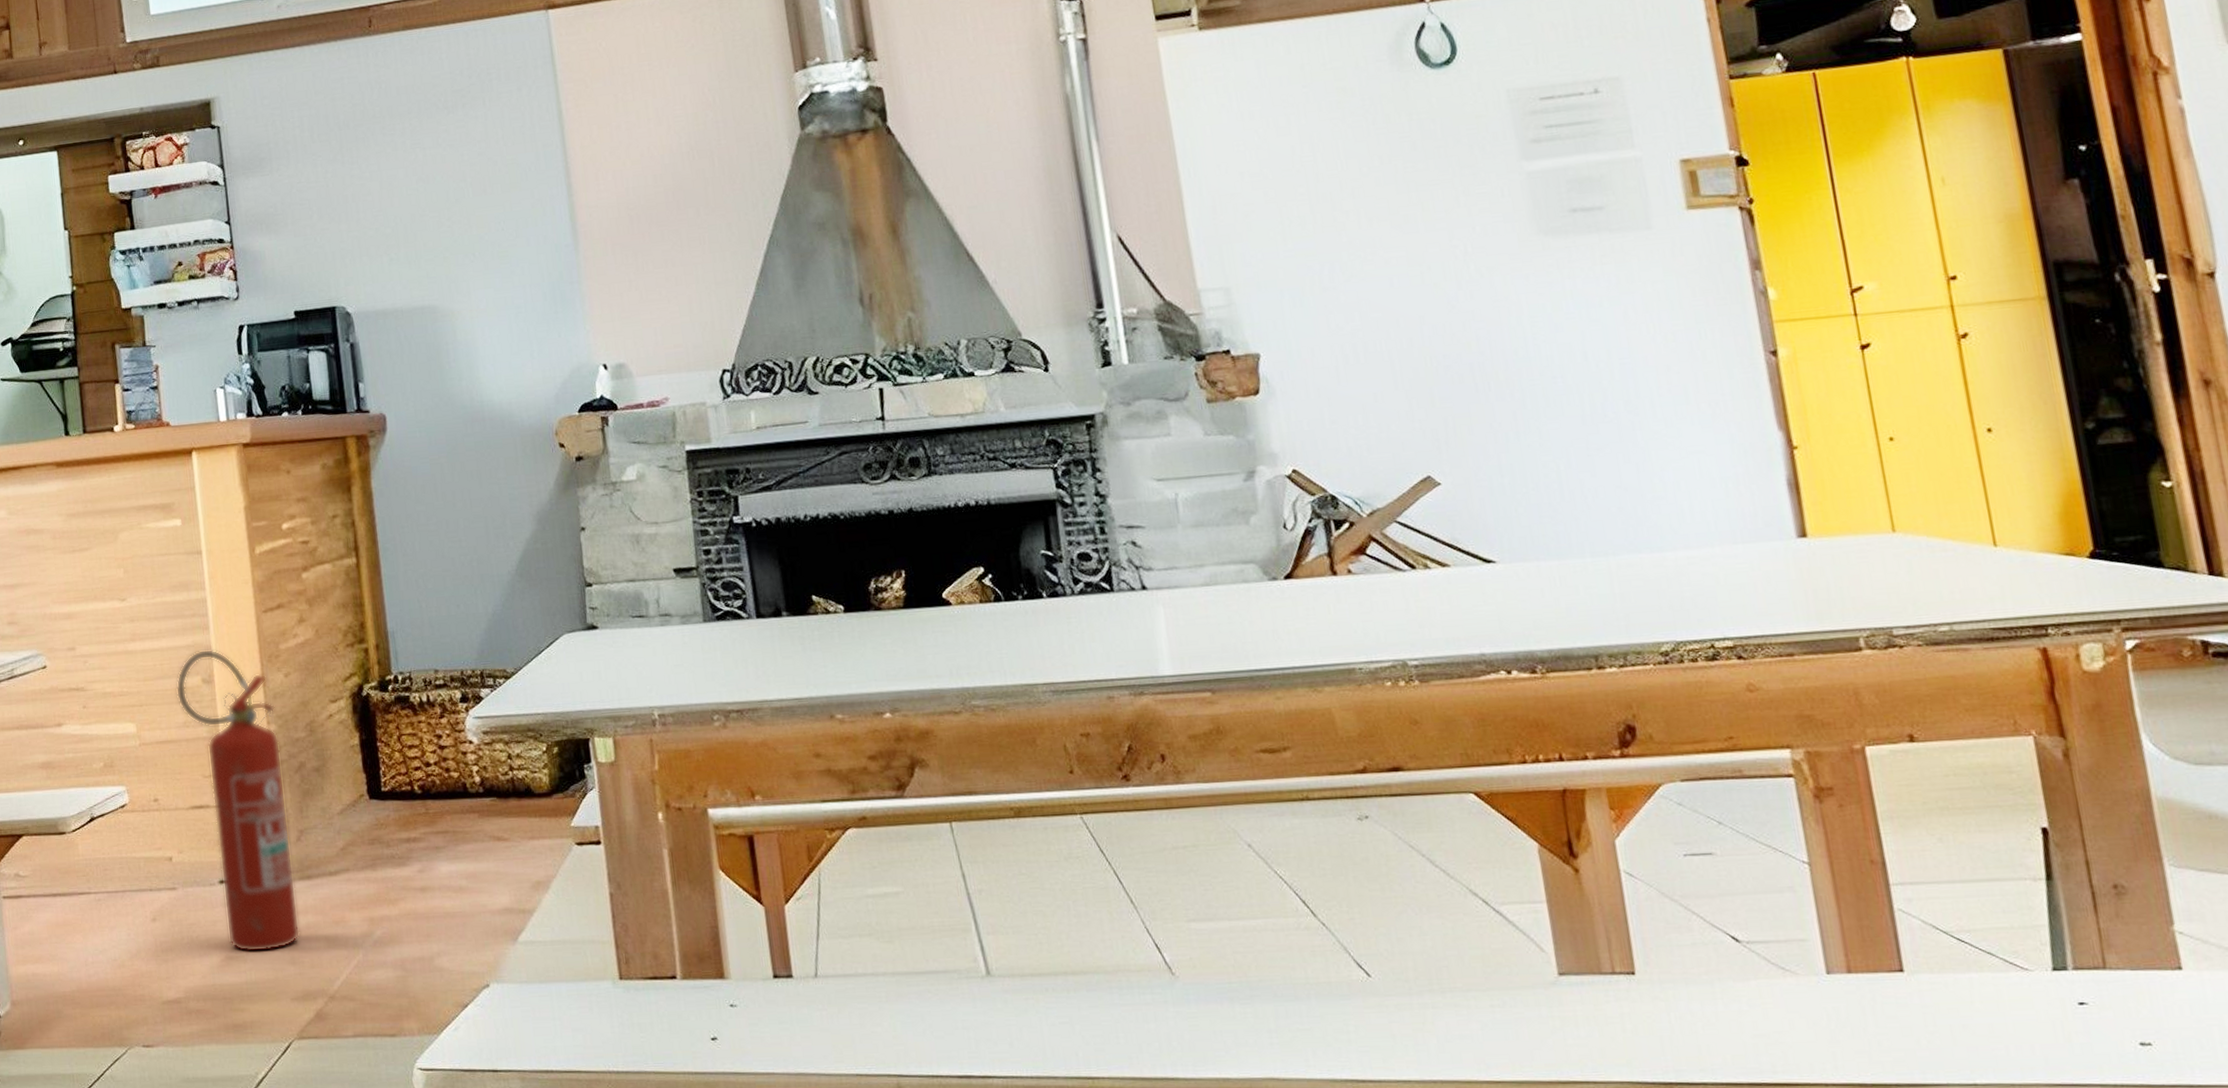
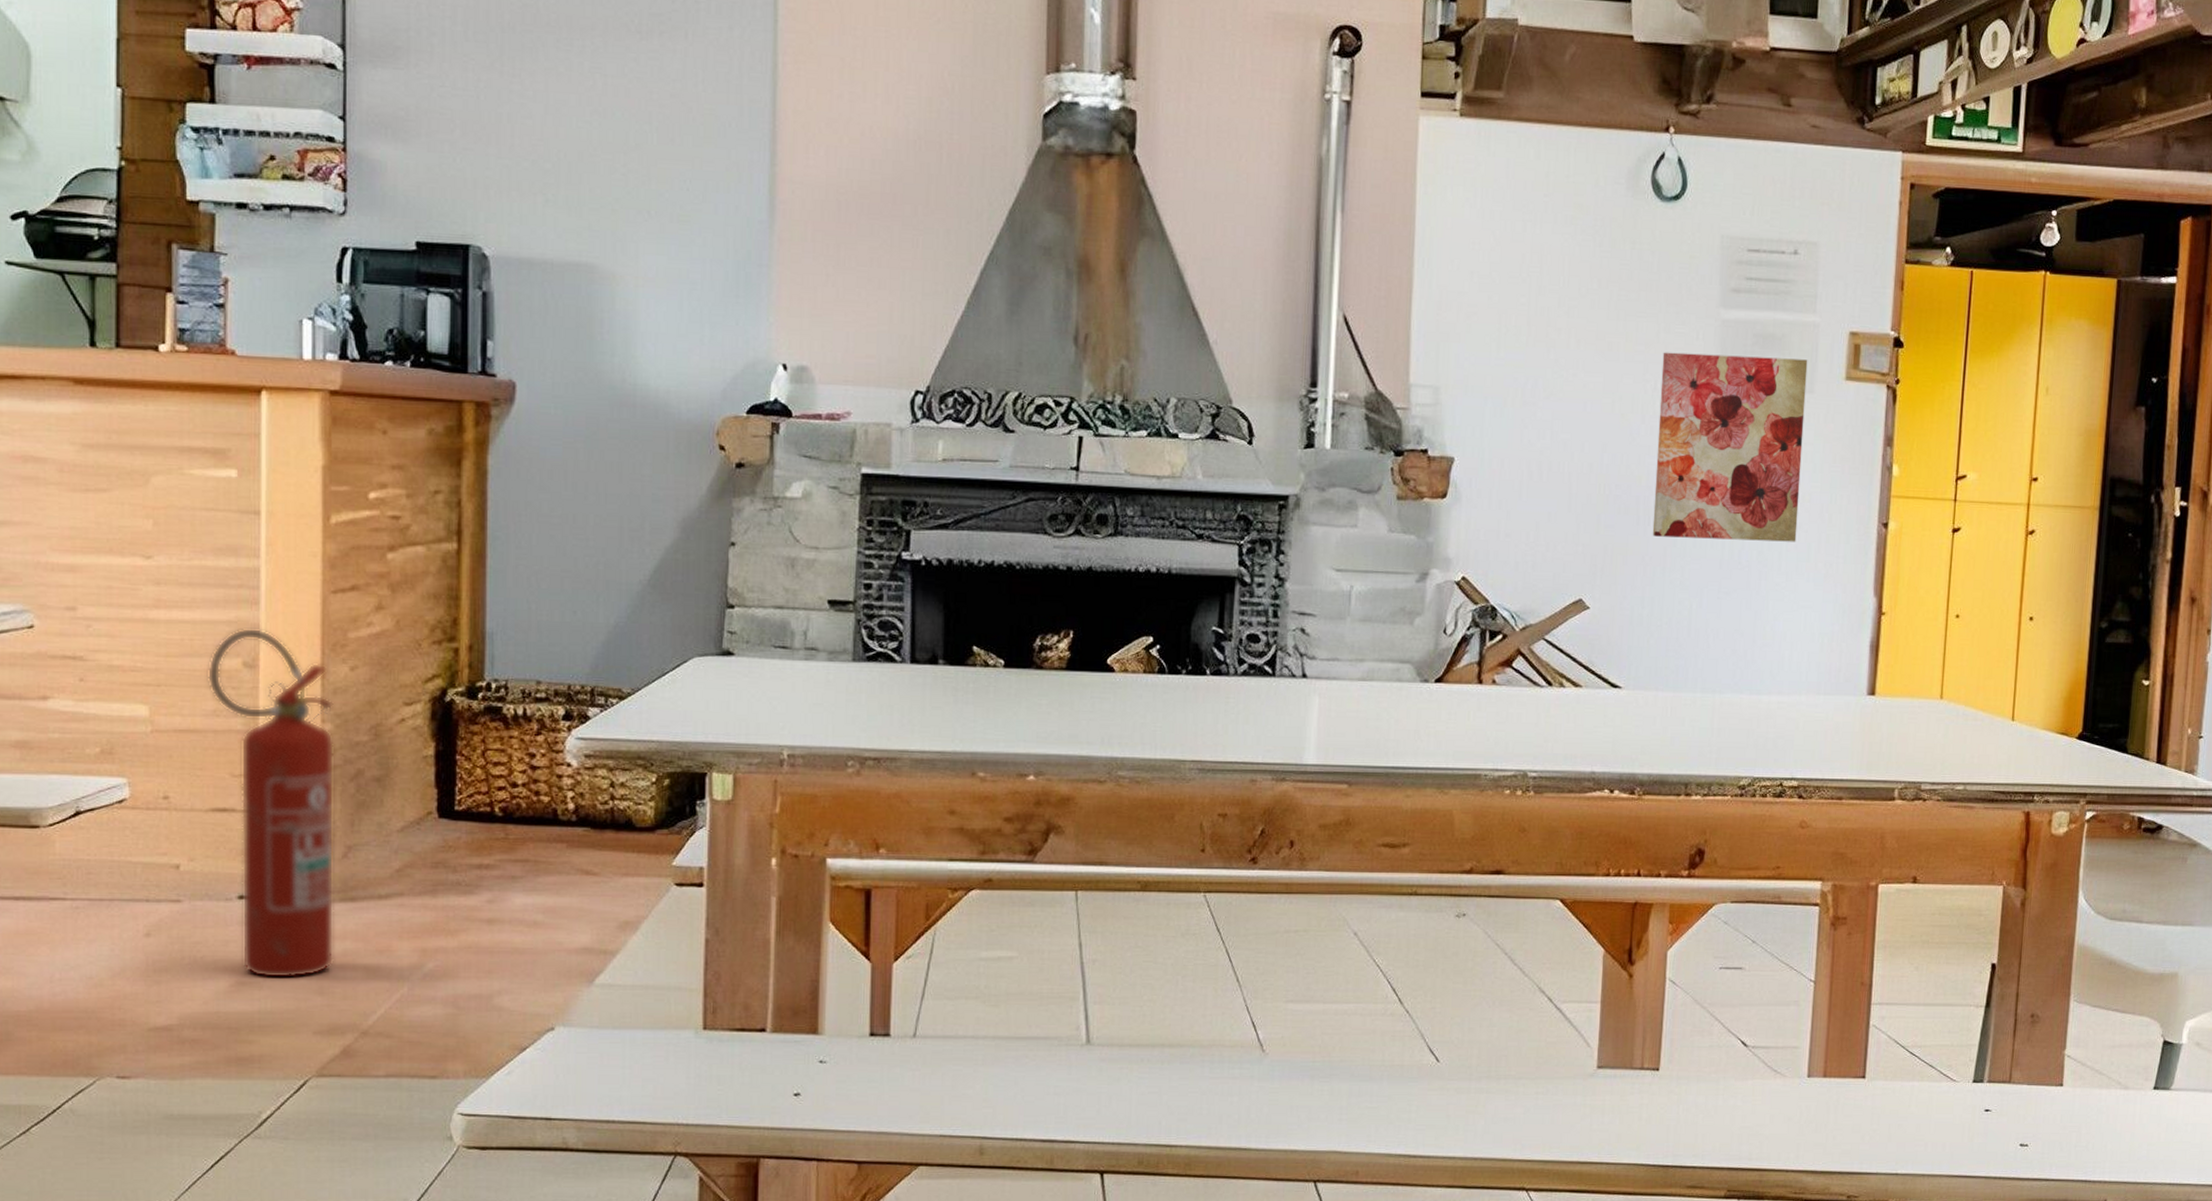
wall art: none [1467,196,1668,402] -> present [1652,352,1808,542]

